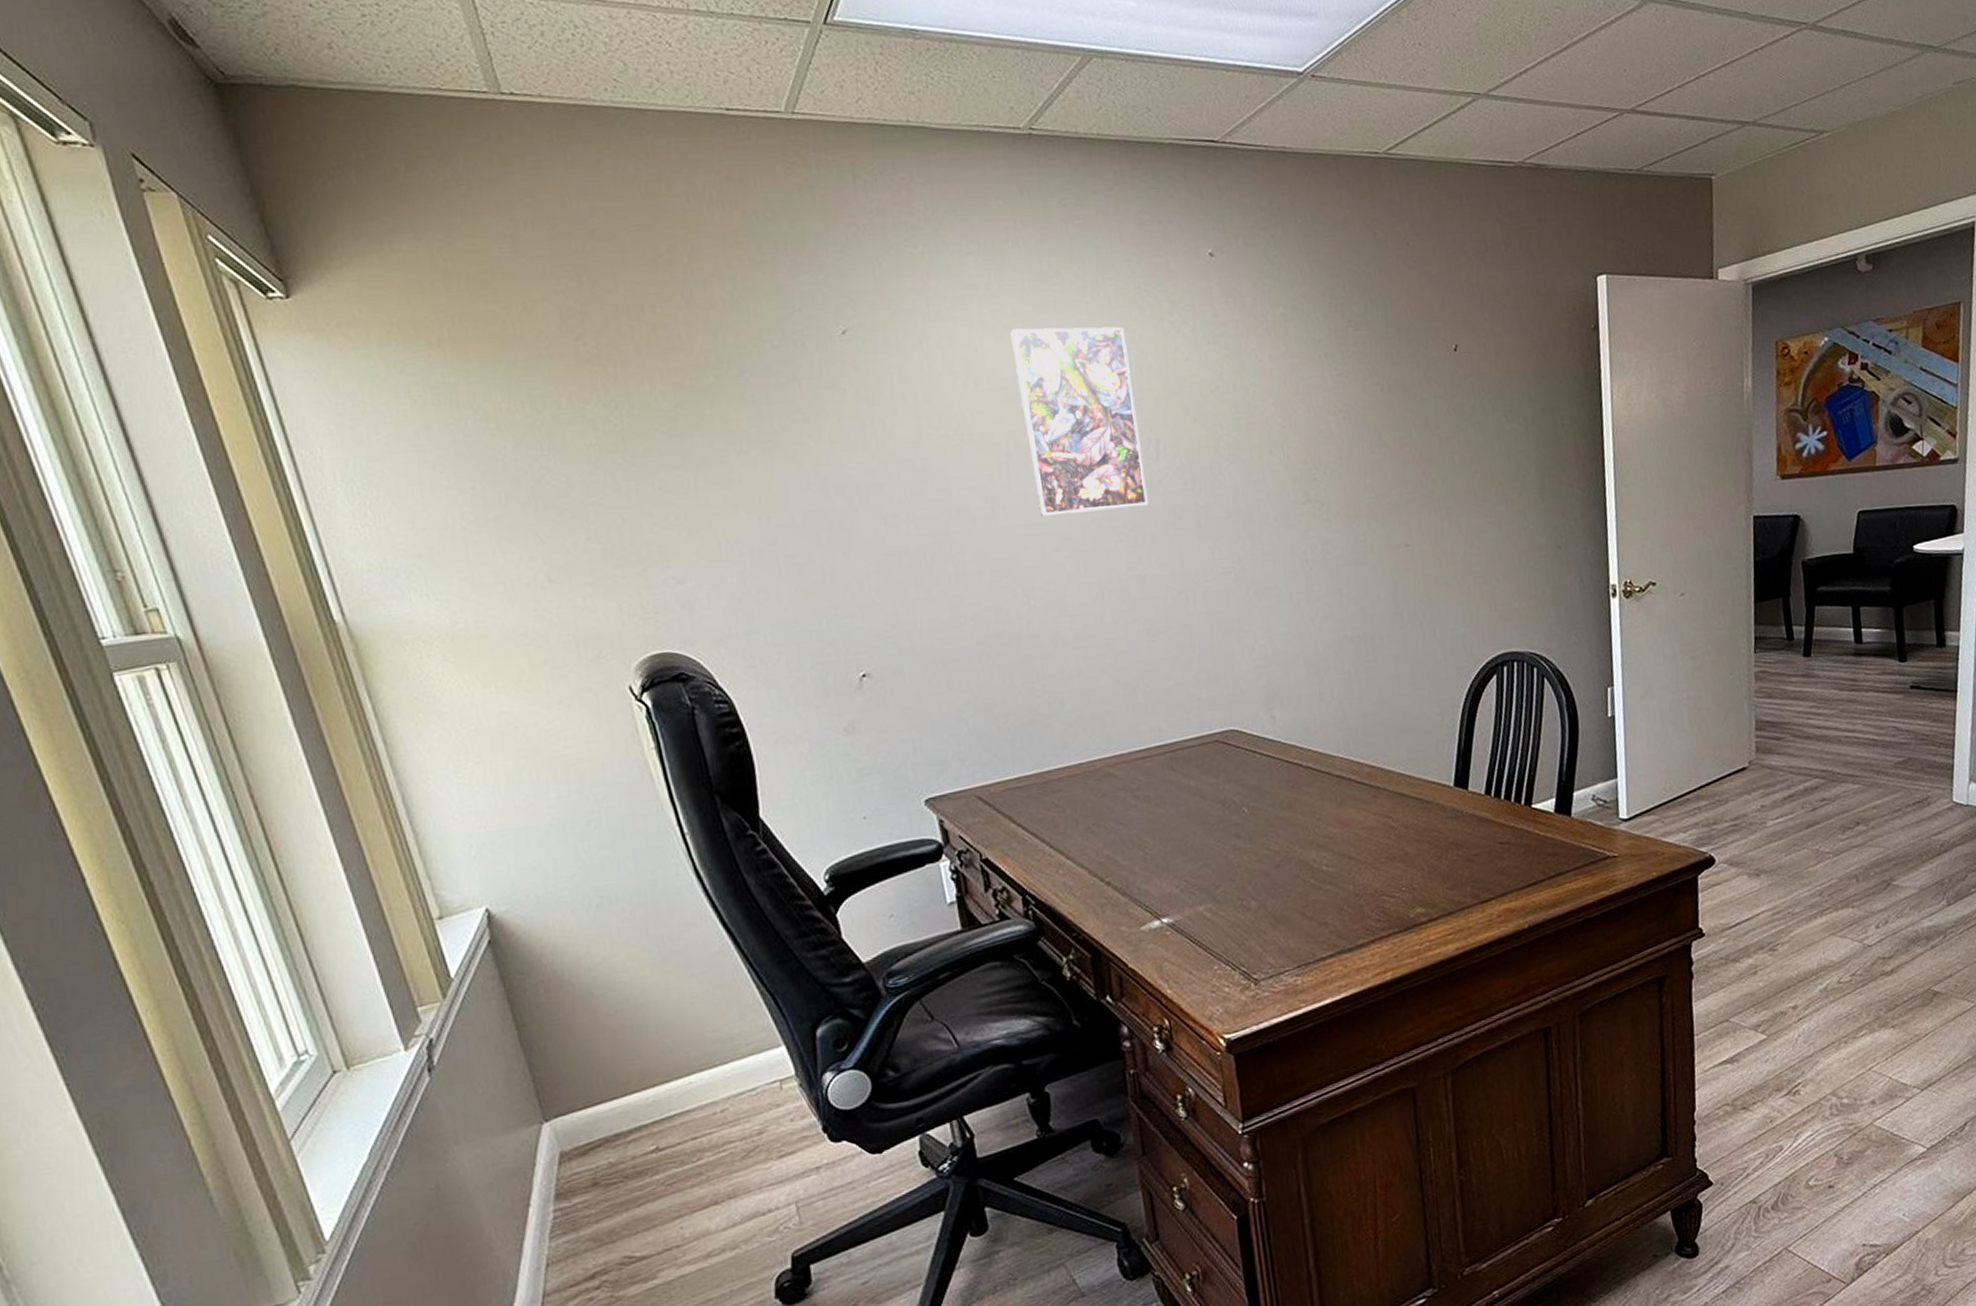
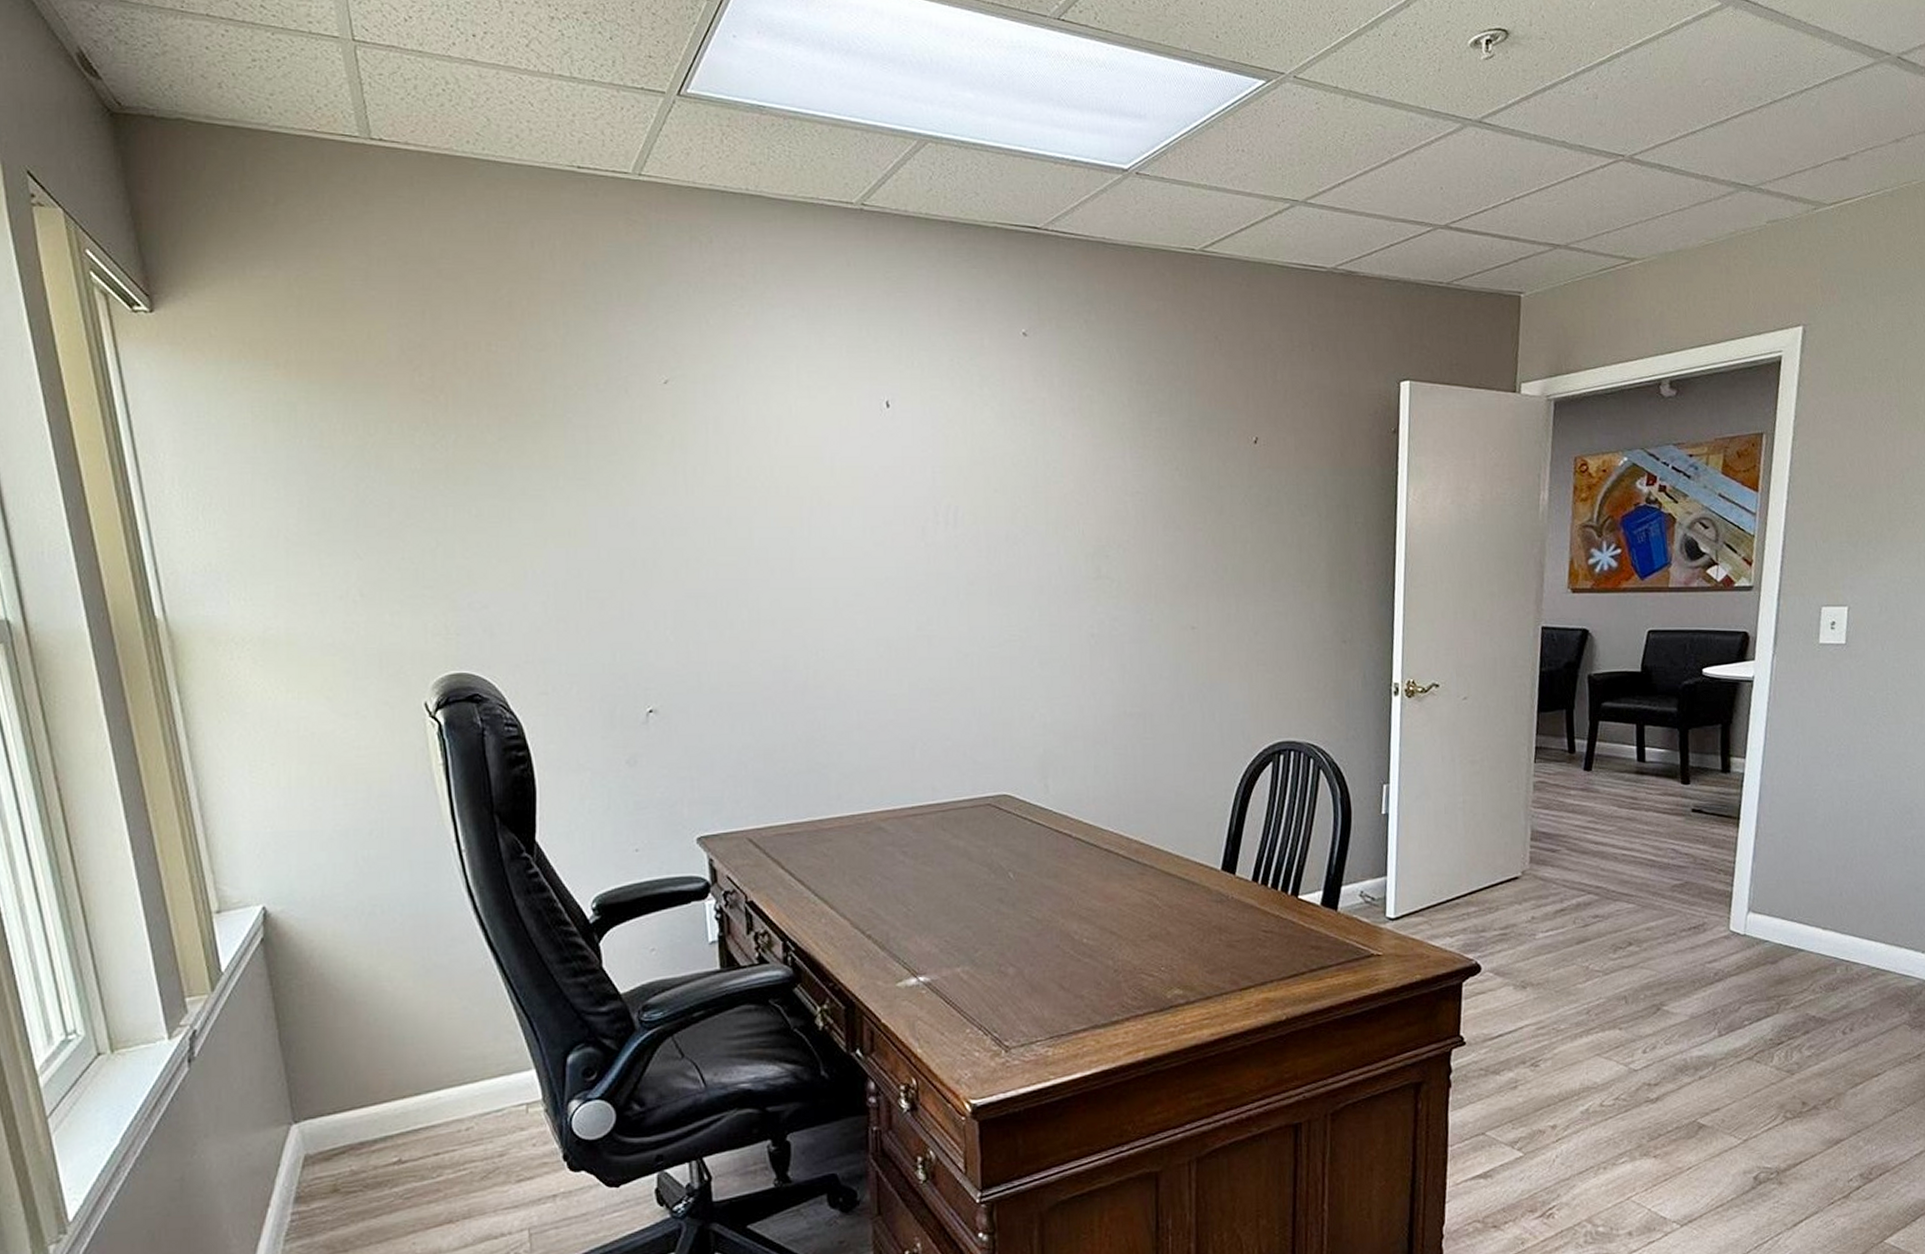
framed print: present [1010,326,1149,516] -> none [824,391,943,571]

